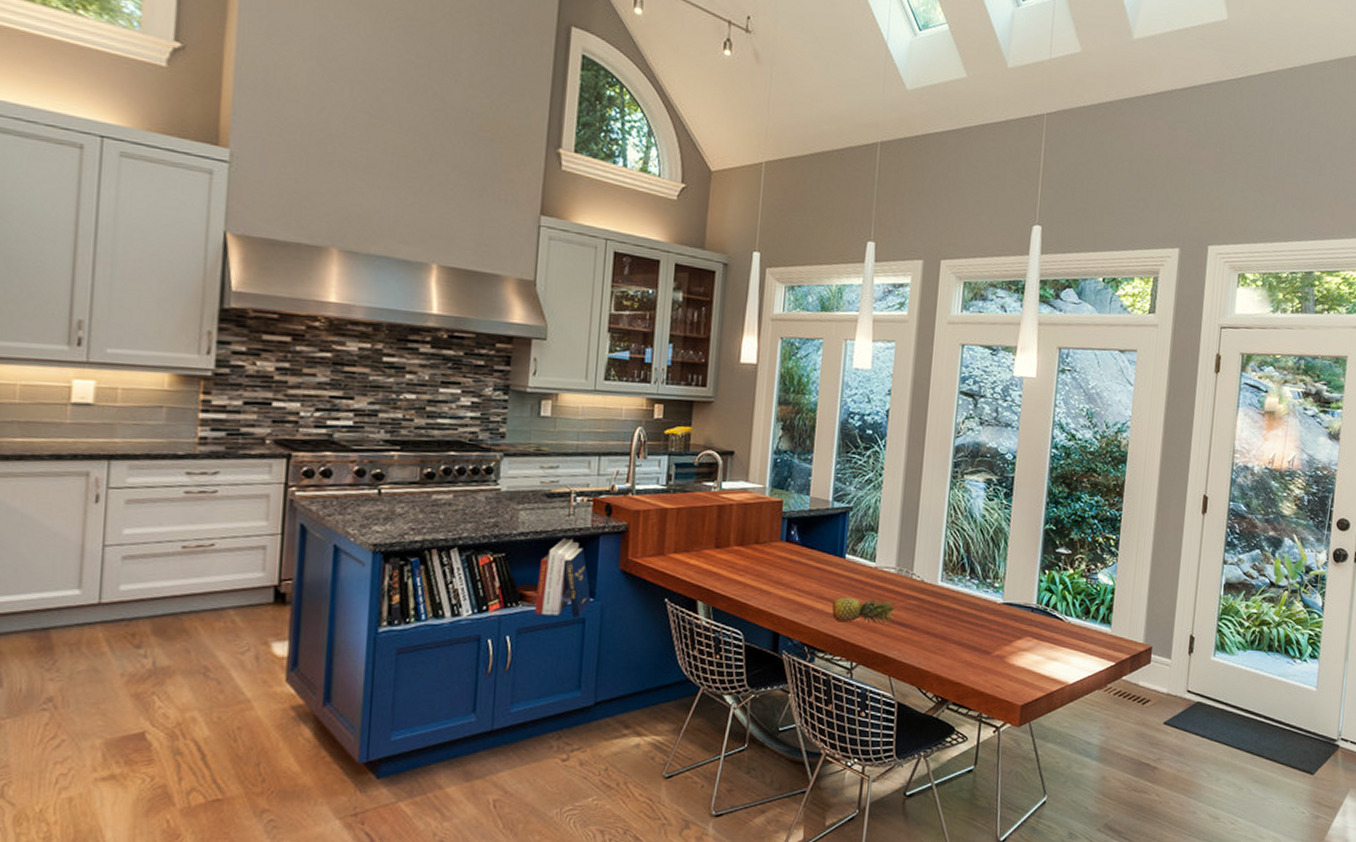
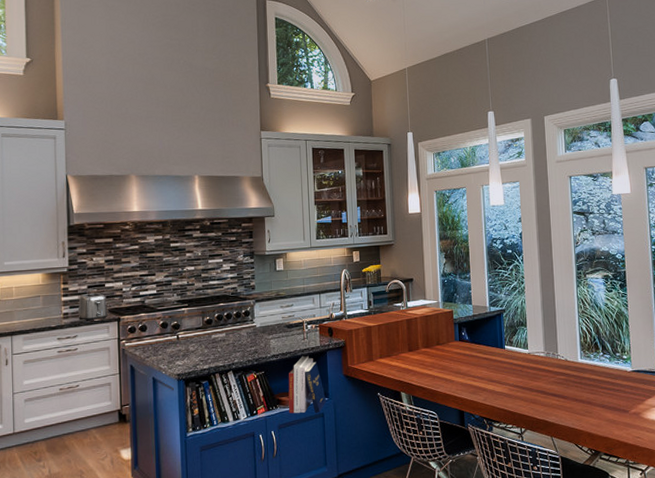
toaster: none [224,412,273,454] -> present [78,292,108,321]
fruit: present [832,597,896,625] -> none [501,377,549,398]

